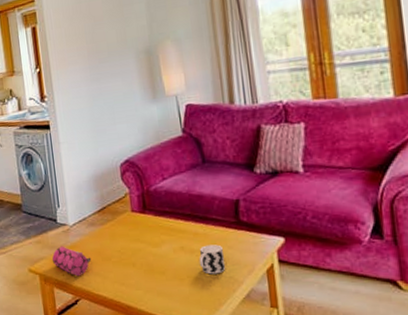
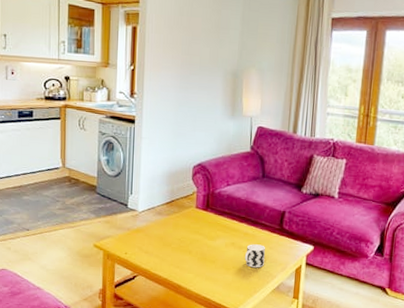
pencil case: present [52,246,92,277] -> none [117,228,154,256]

